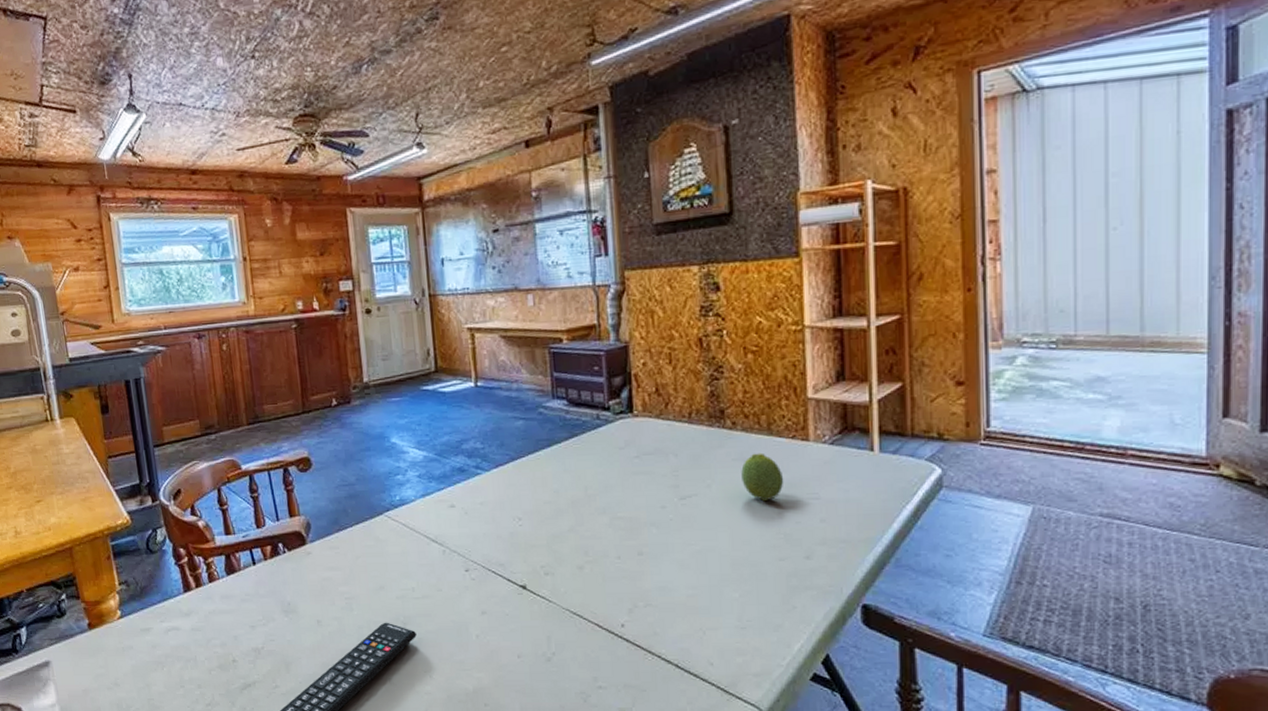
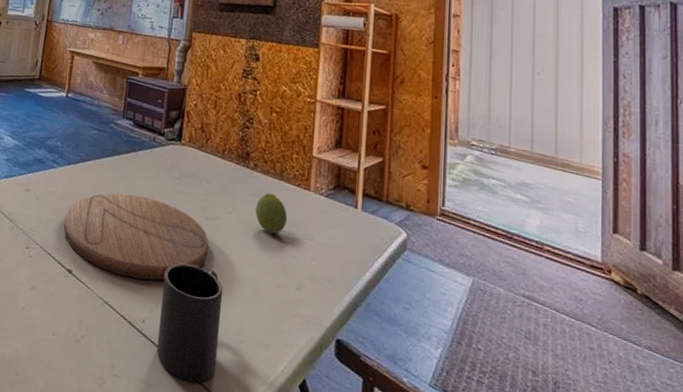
cutting board: none [504,487,689,581] -> present [63,193,209,281]
mug: none [638,553,719,679] -> present [156,263,223,382]

